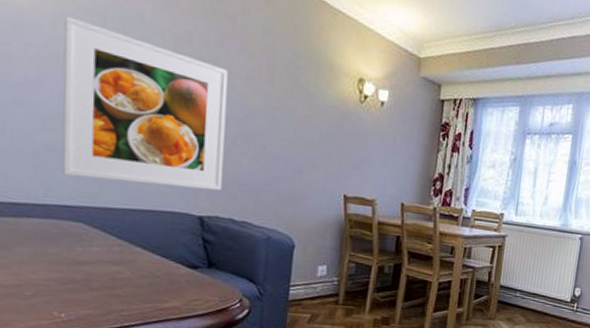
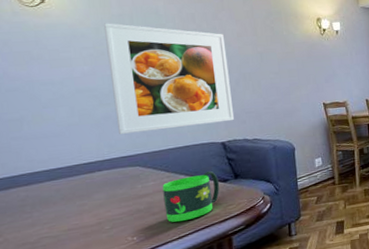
mug: none [108,249,187,308] -> present [162,170,220,223]

